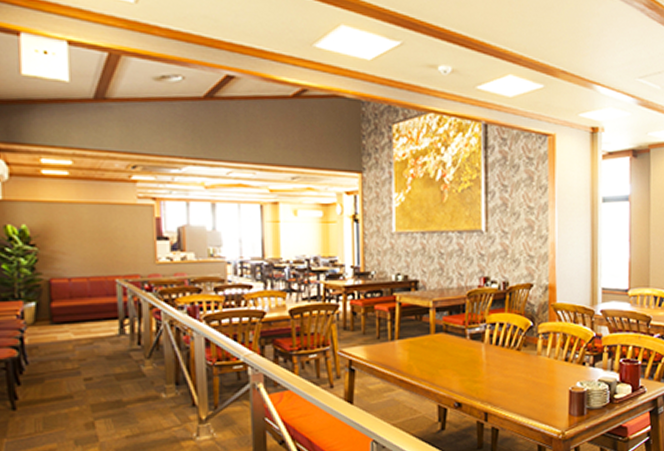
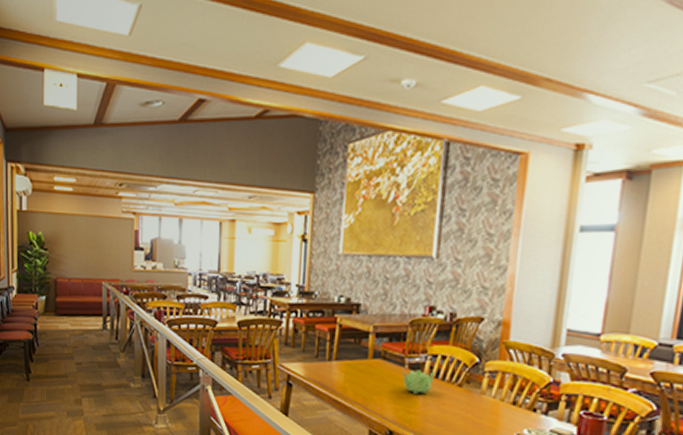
teapot: none [464,339,497,363] -> present [402,370,437,394]

